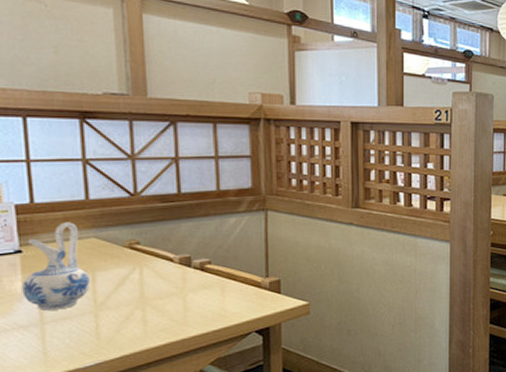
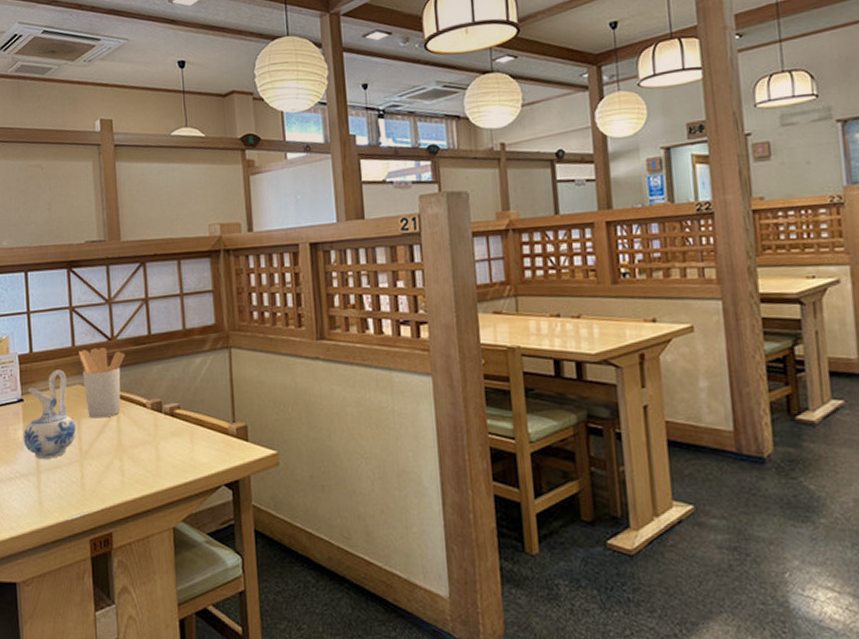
utensil holder: none [94,202,150,271] -> present [79,347,125,419]

